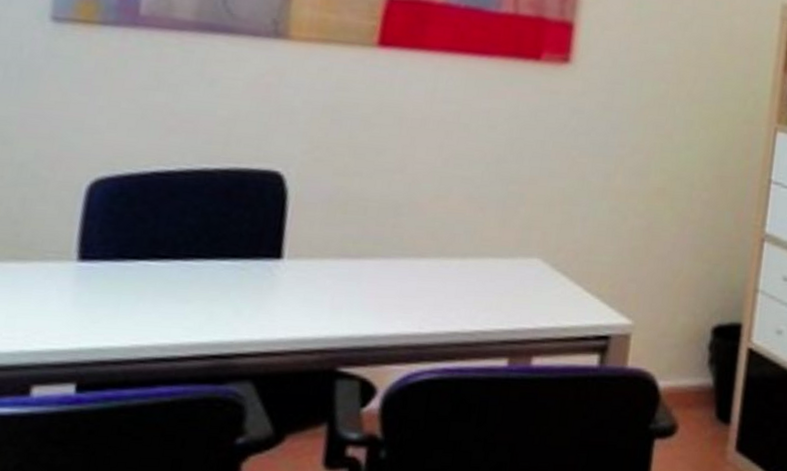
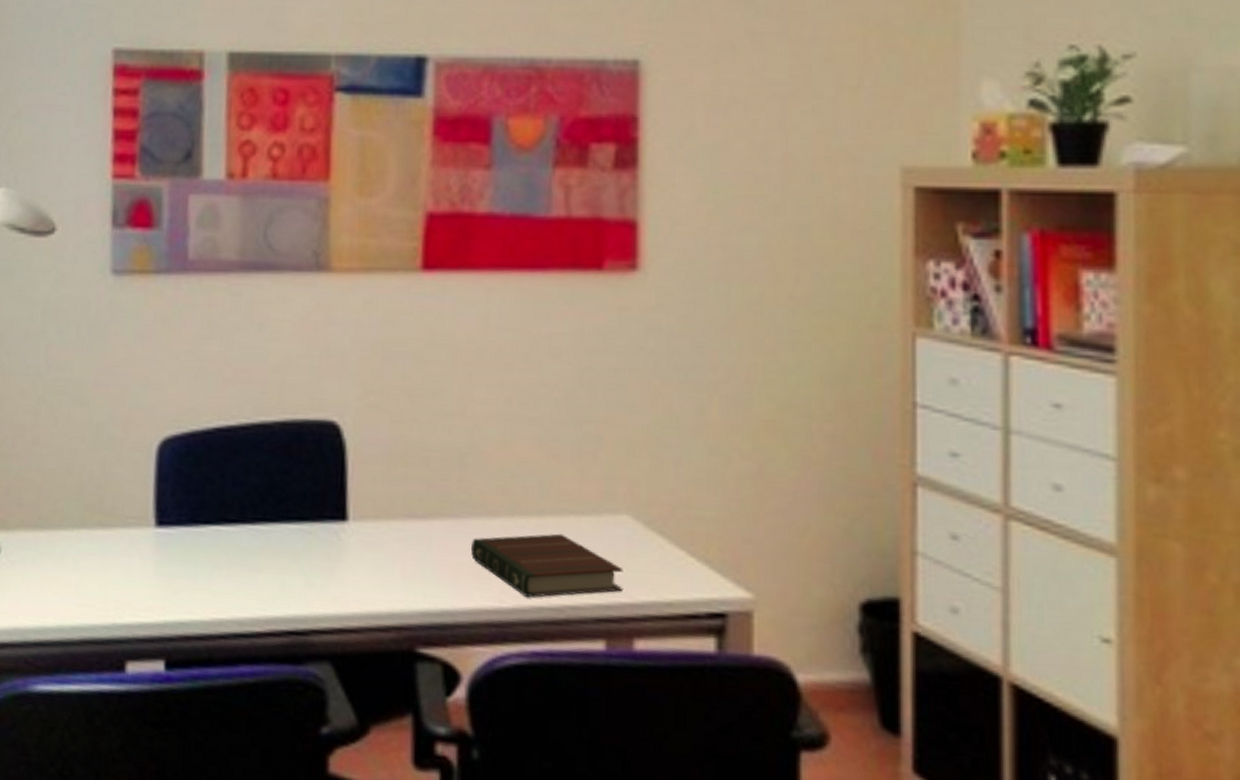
book: none [397,272,530,325] -> present [471,533,624,598]

